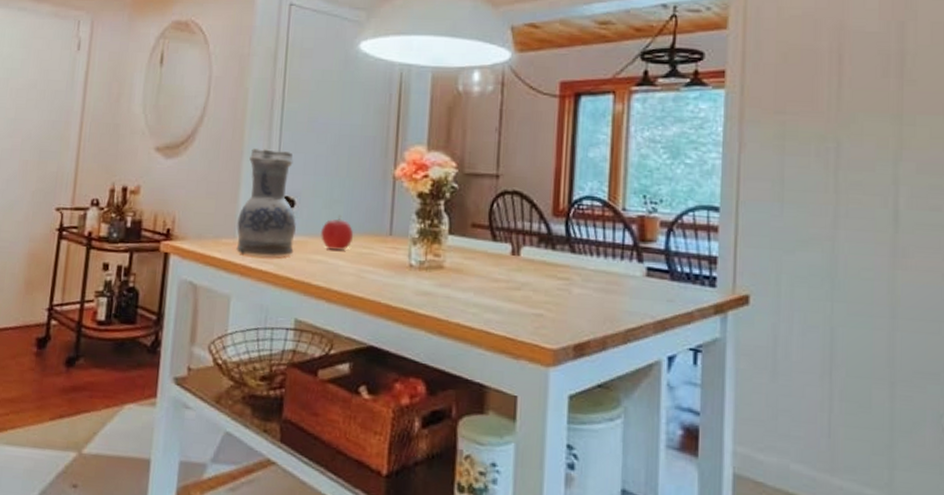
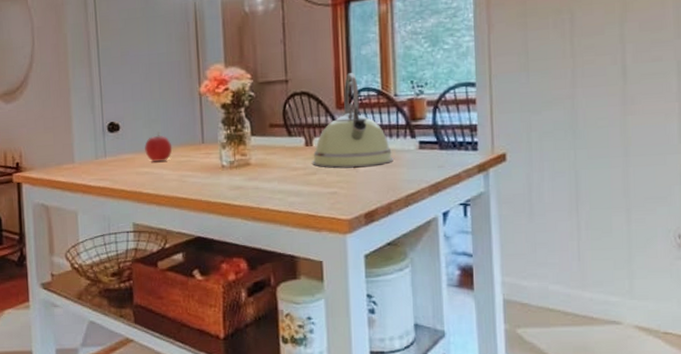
ceramic jug: present [236,148,296,258] -> none [73,83,124,177]
kettle: none [517,176,615,290] -> present [312,73,393,168]

